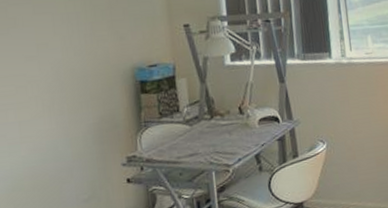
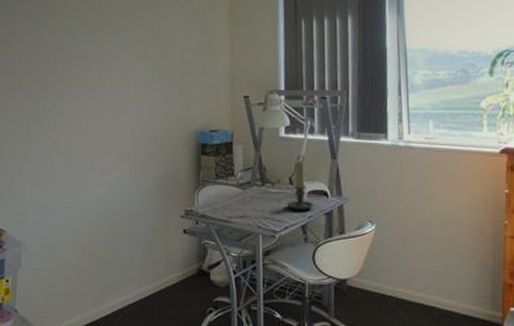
candle holder: none [238,87,266,140] -> present [287,160,314,210]

